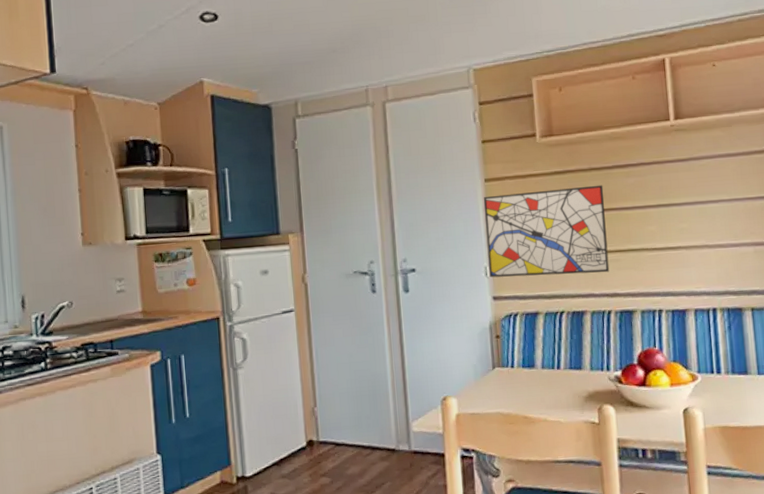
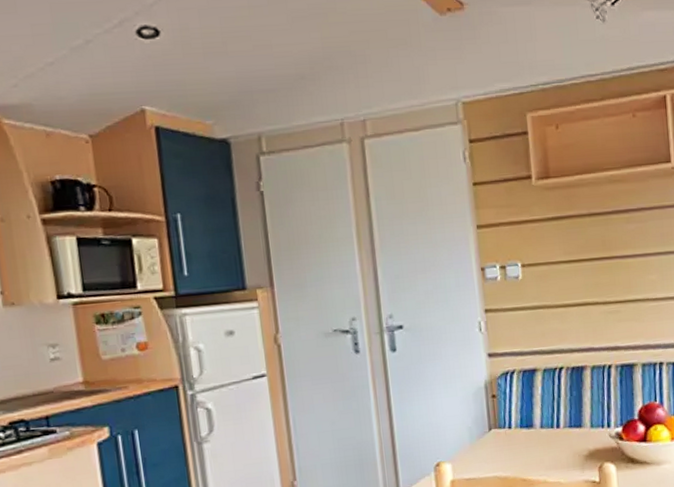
wall art: present [483,185,610,278] -> none [475,231,610,334]

